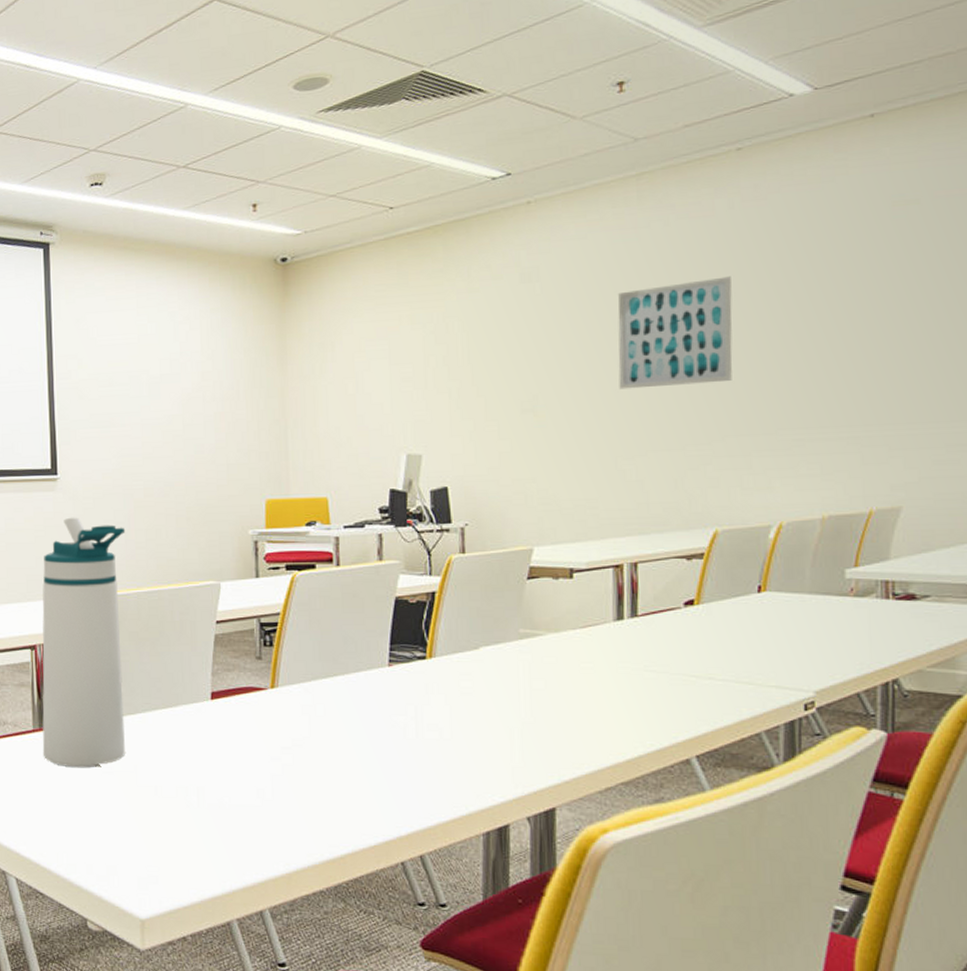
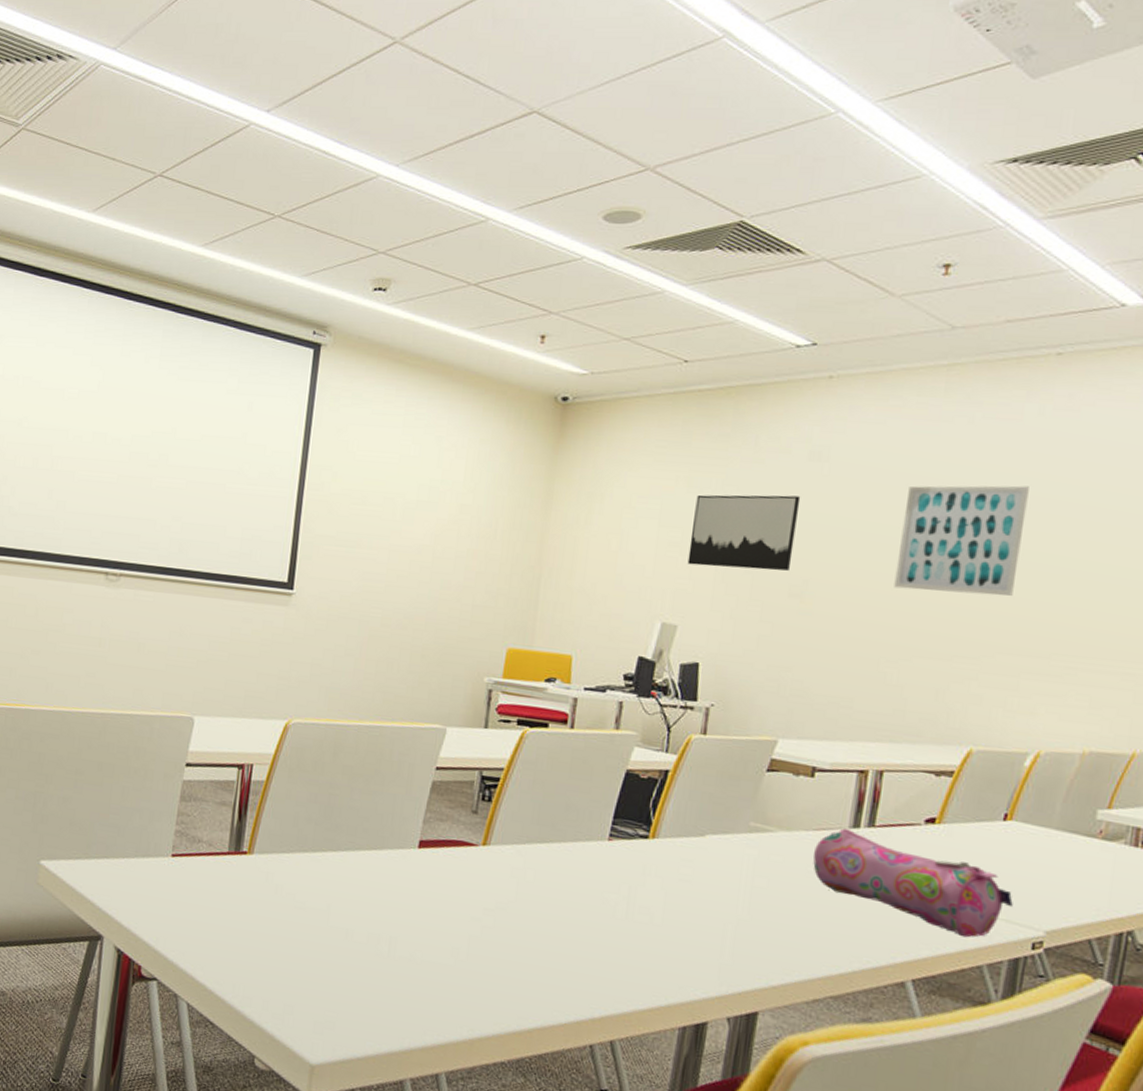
water bottle: present [42,517,126,768] -> none [234,636,356,901]
wall art: none [421,317,520,396] -> present [687,495,801,571]
pencil case: none [584,622,780,708] -> present [813,828,1013,938]

